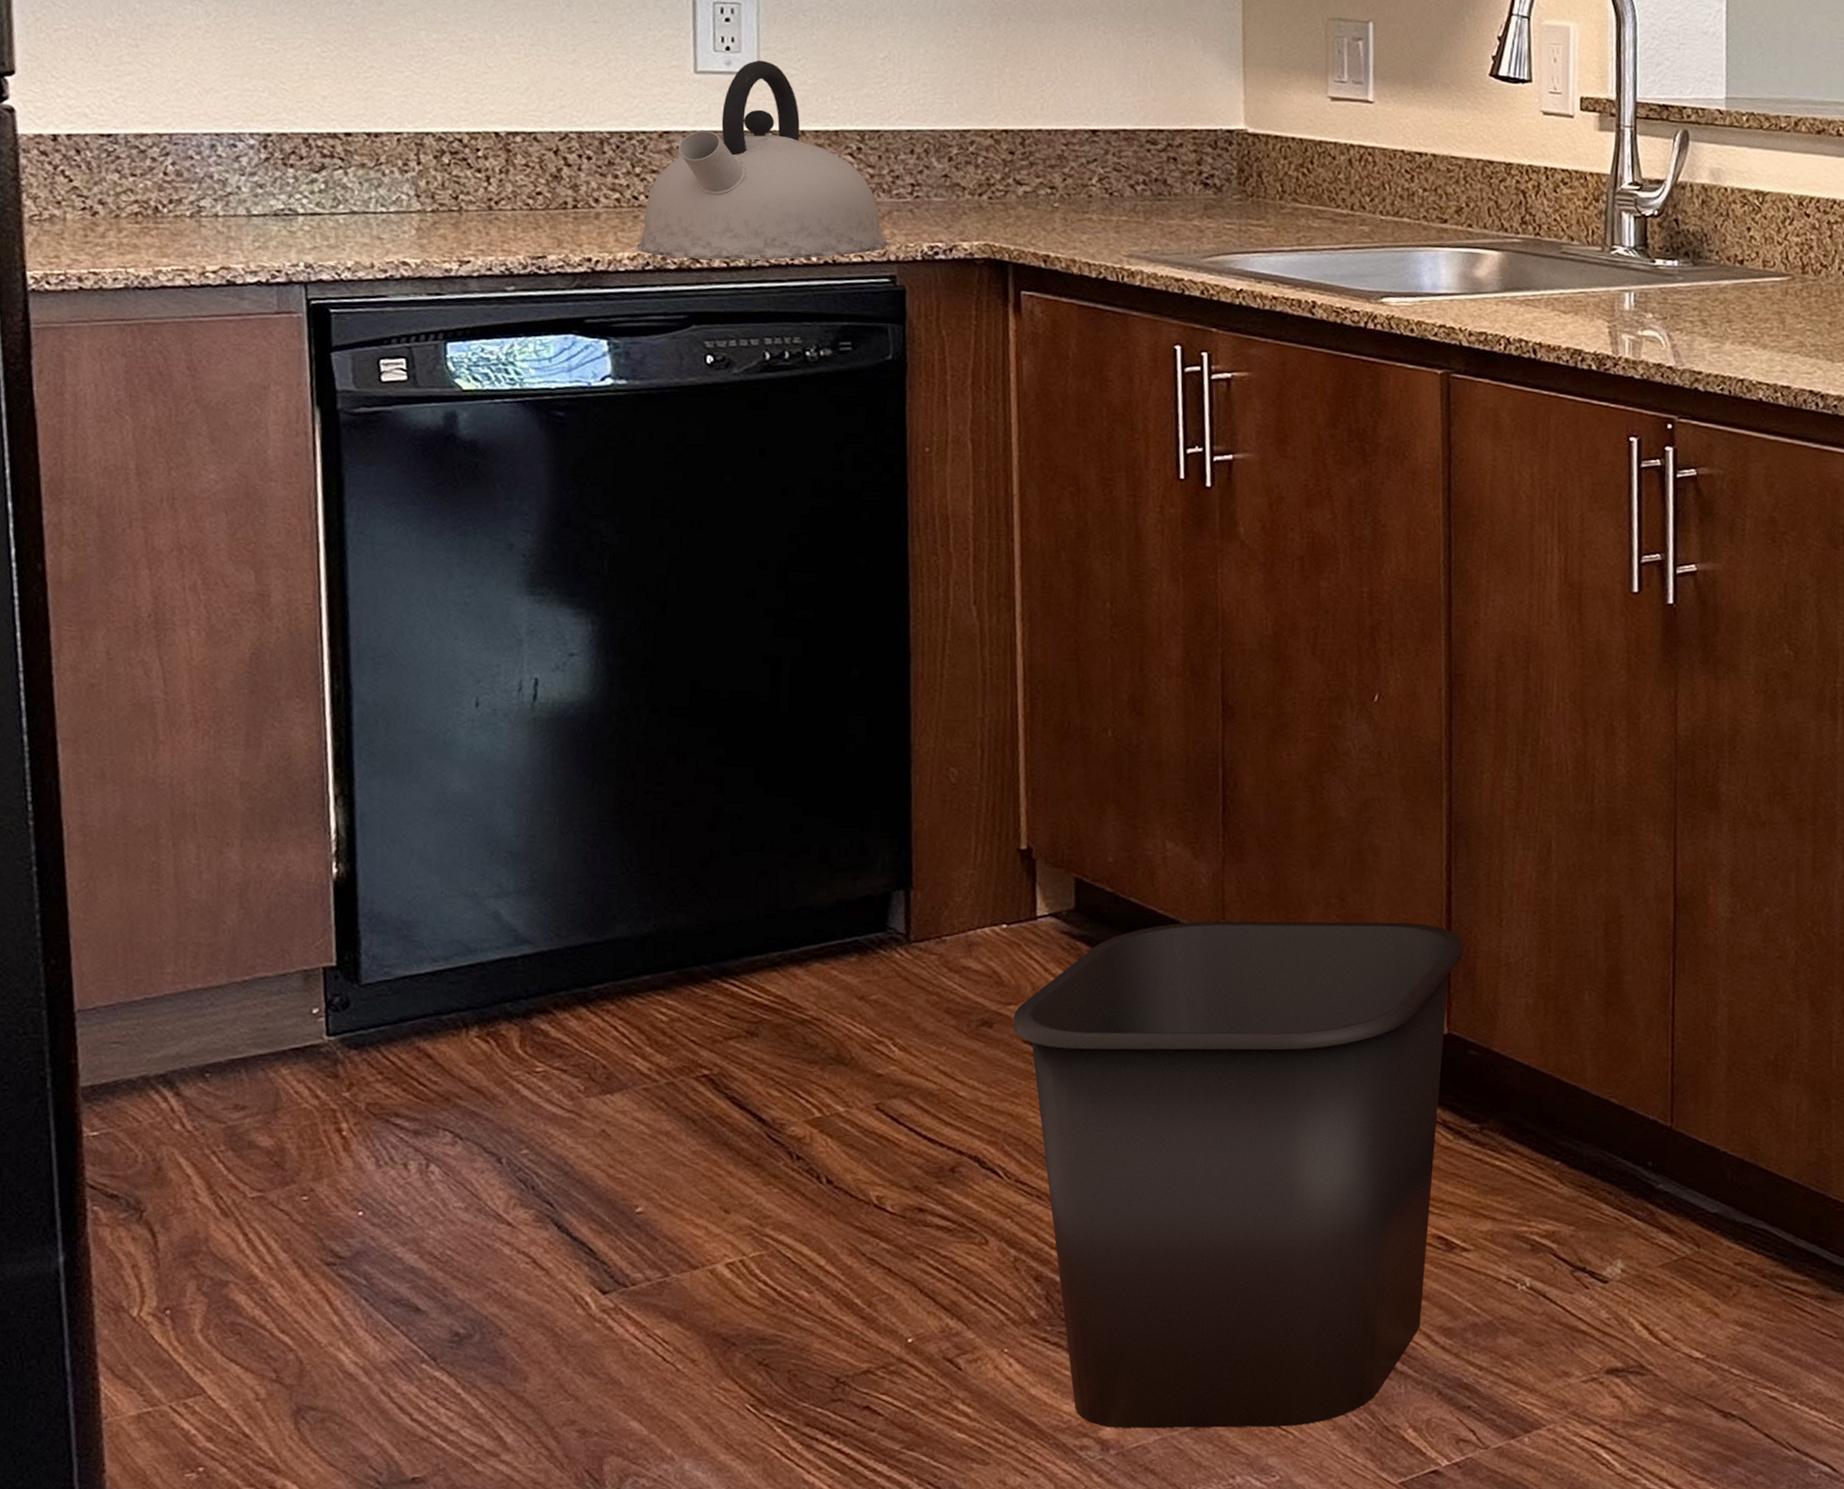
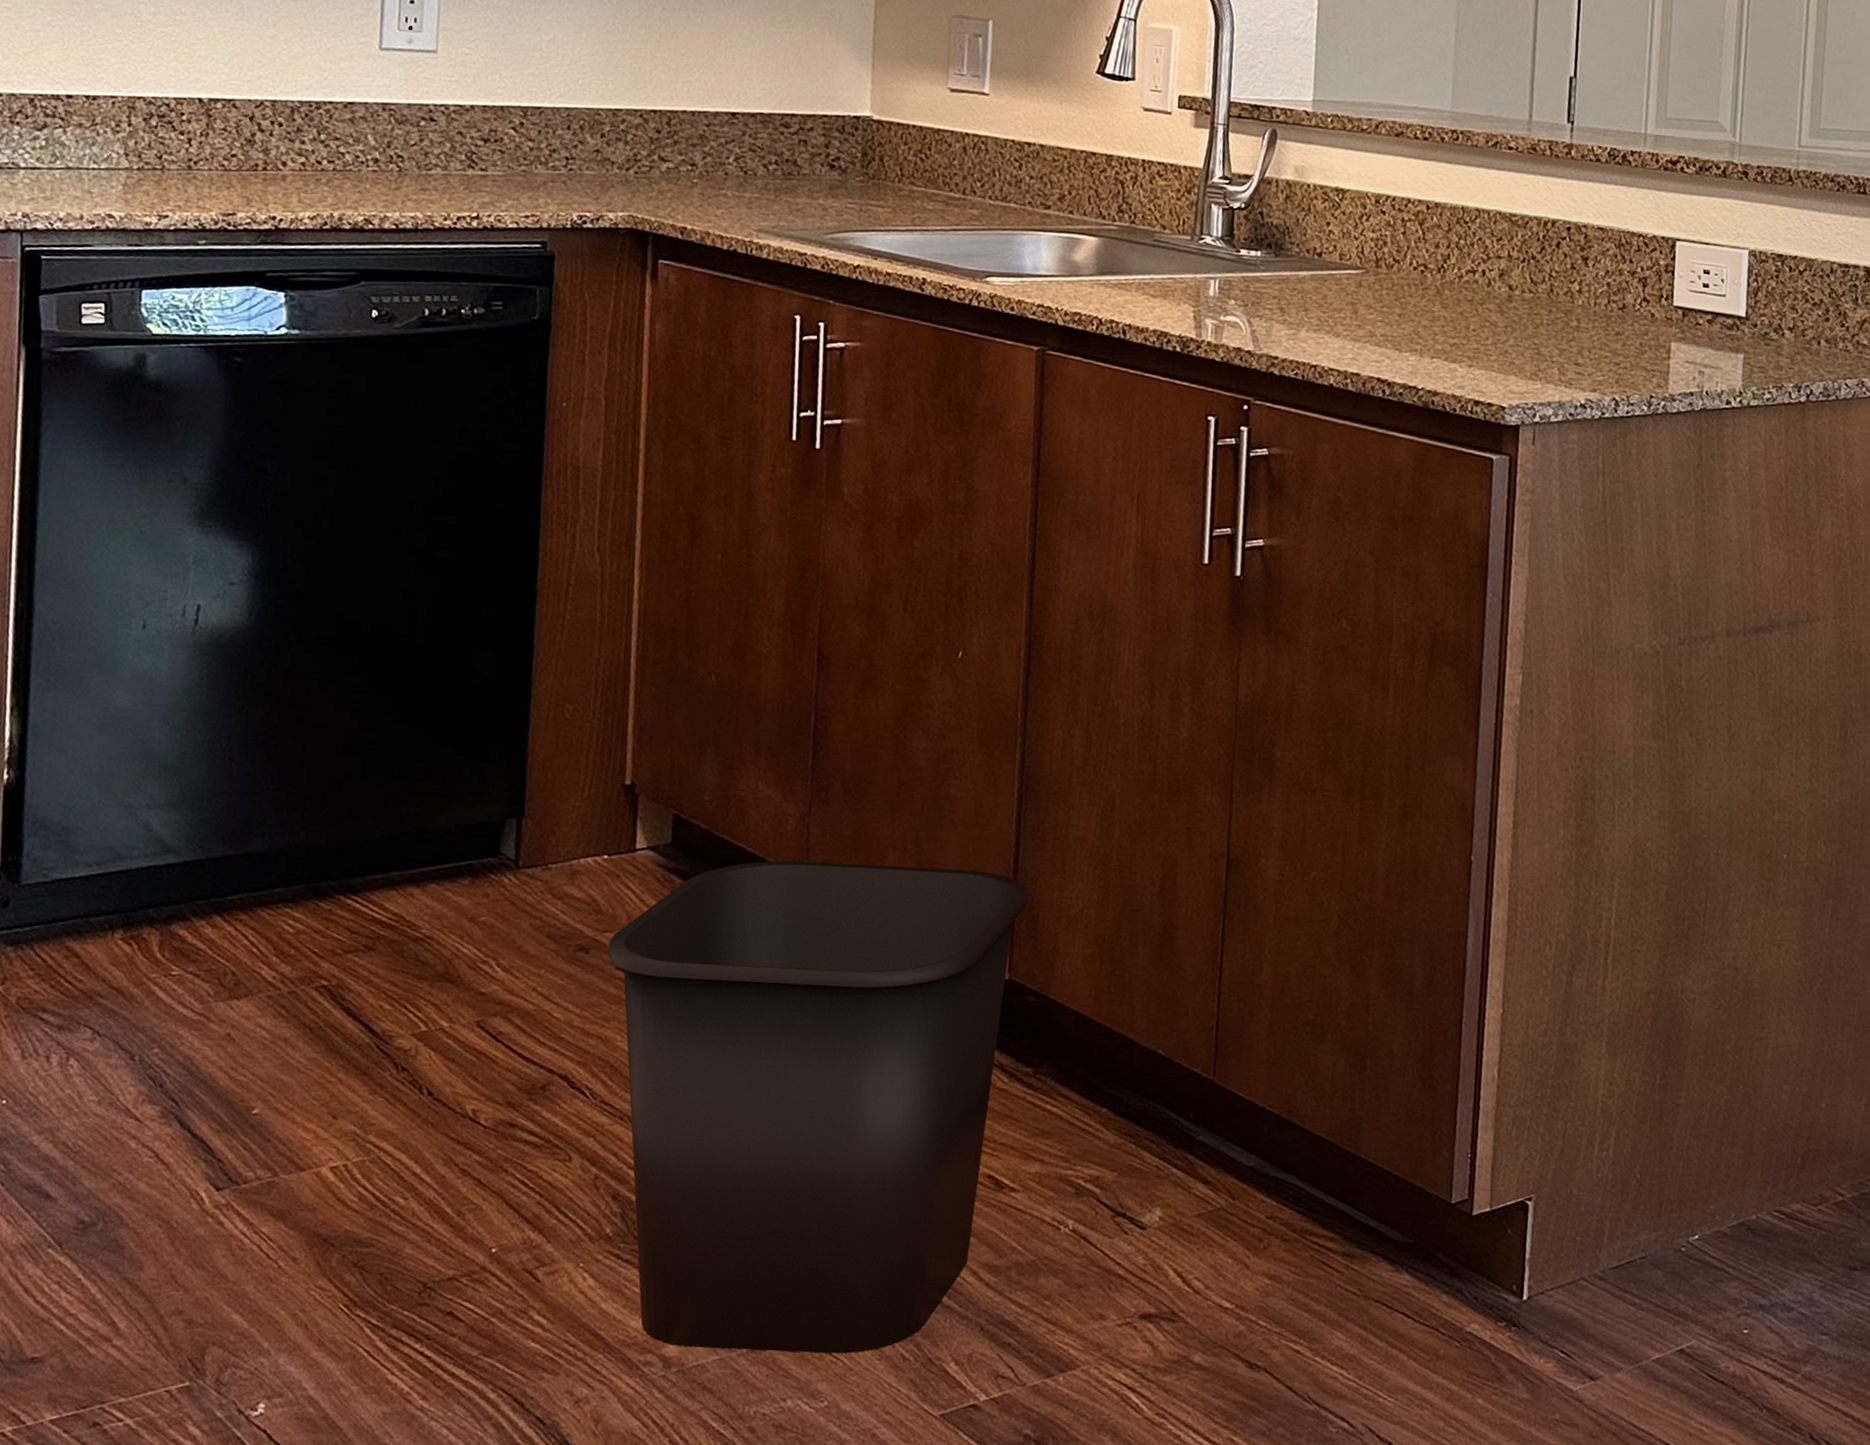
kettle: present [637,60,888,260] -> none [317,39,542,224]

